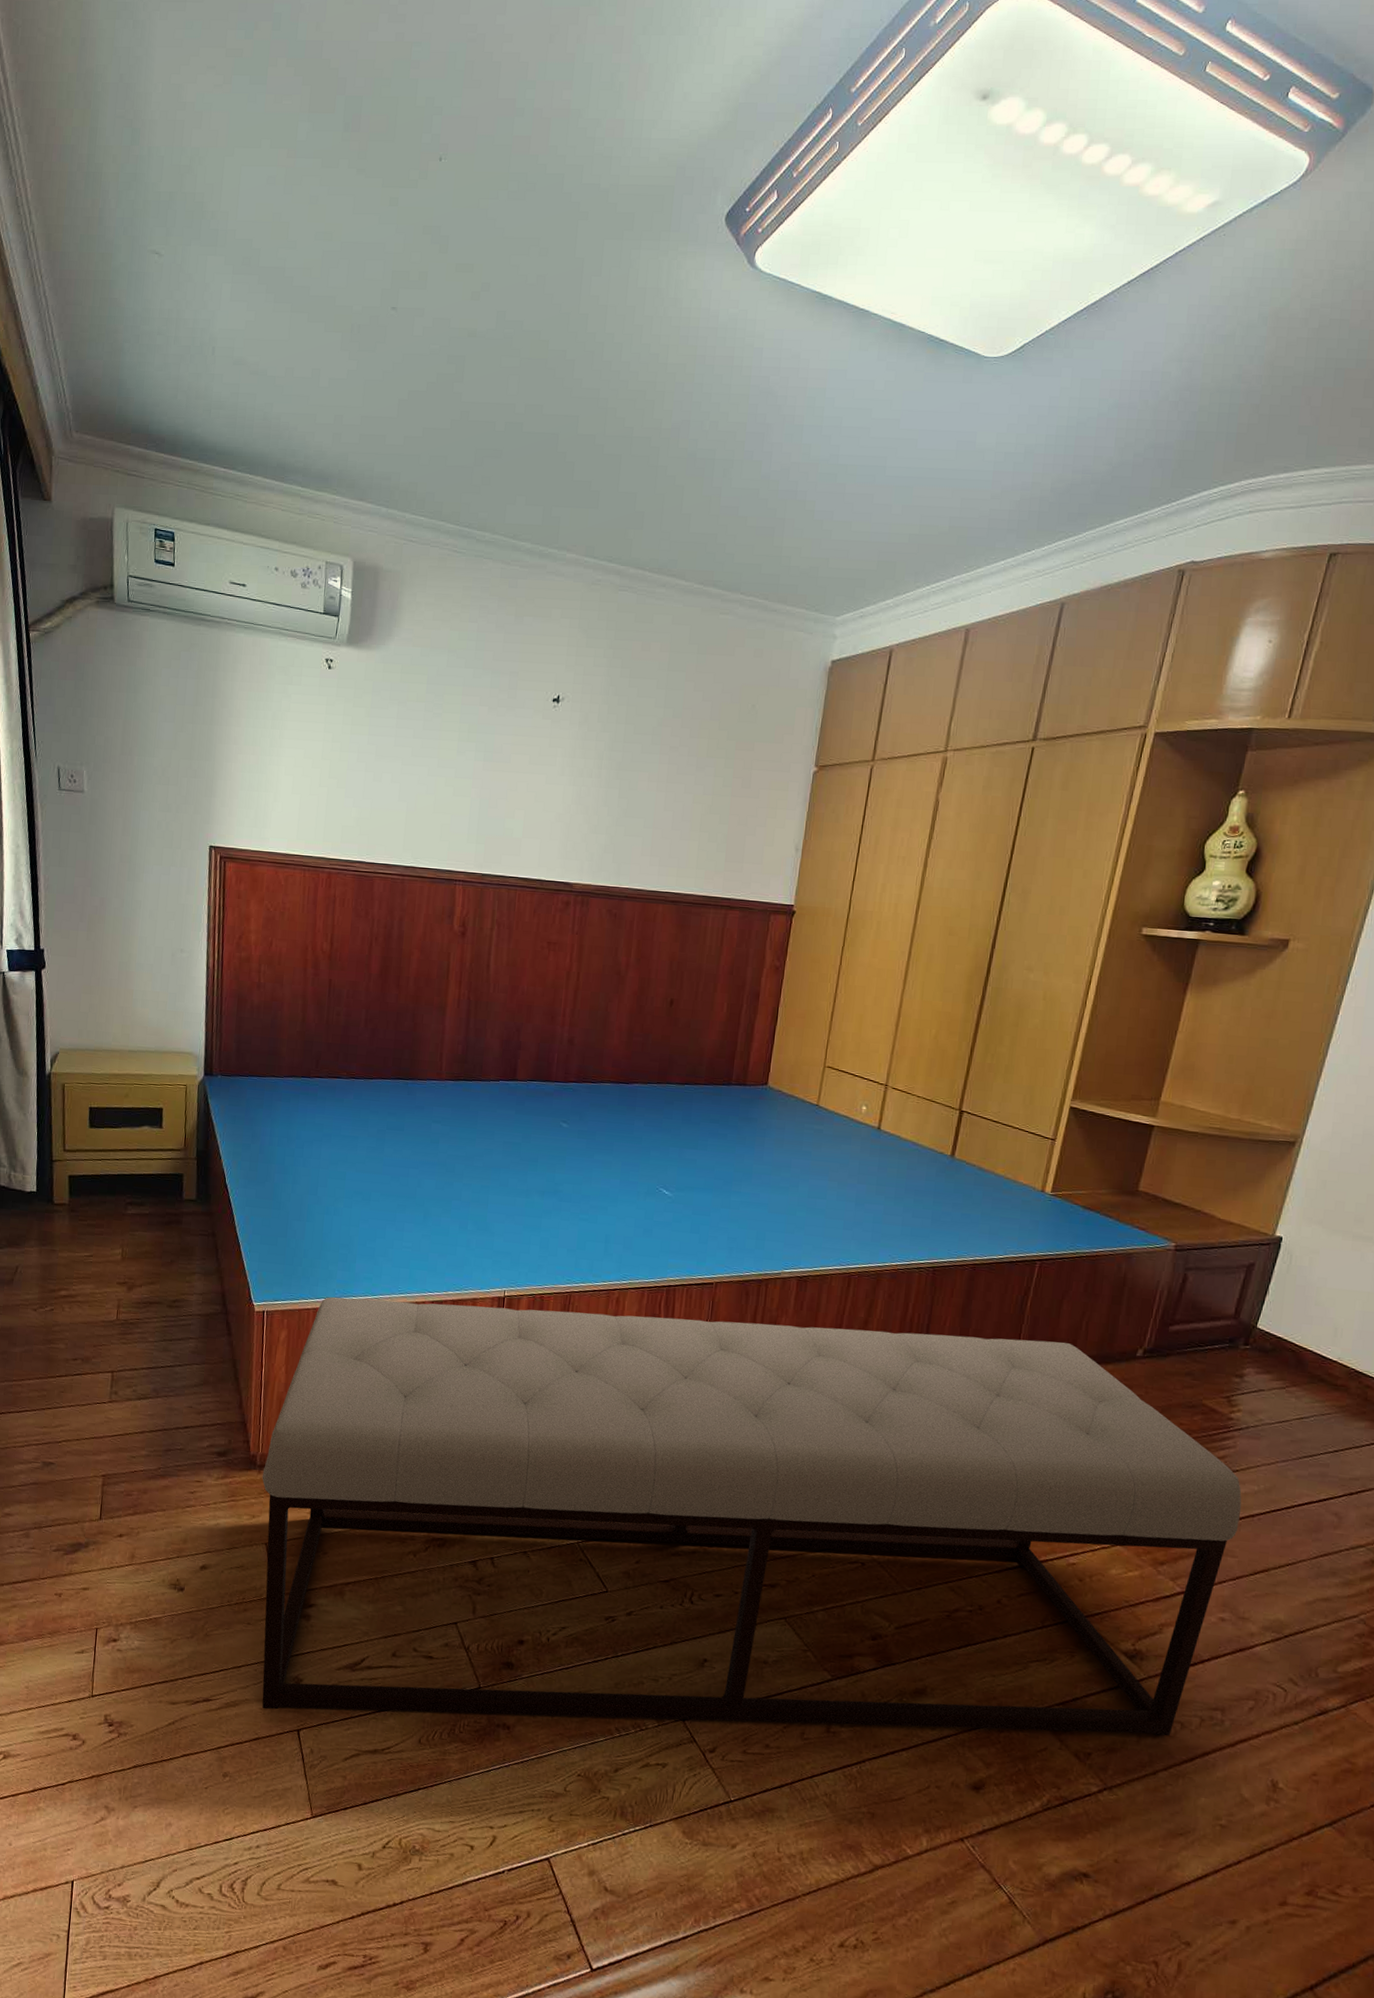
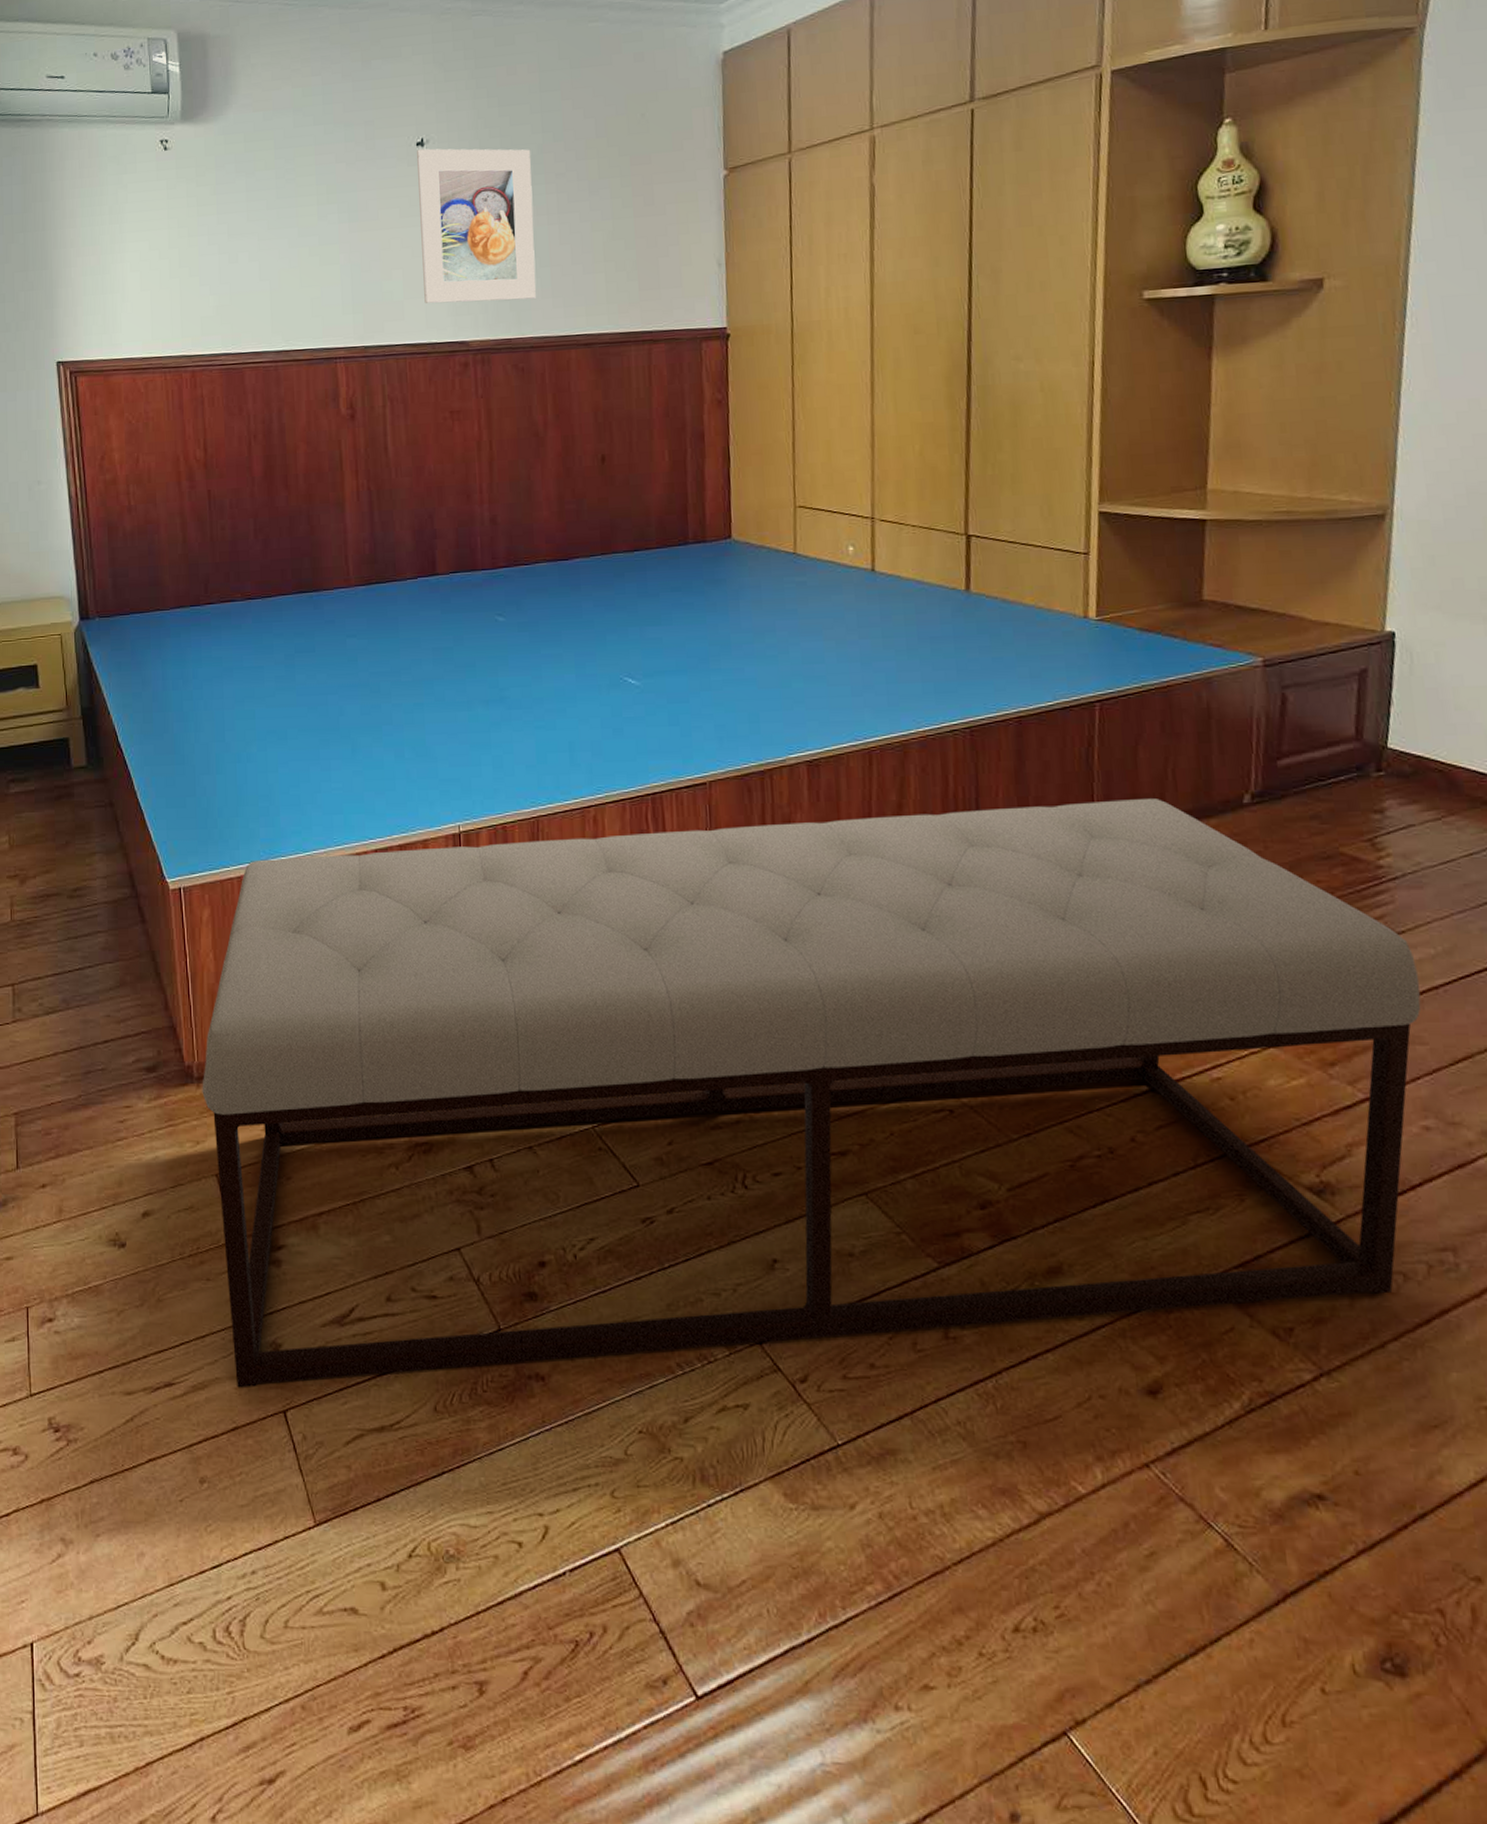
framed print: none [540,705,652,854] -> present [417,148,536,303]

